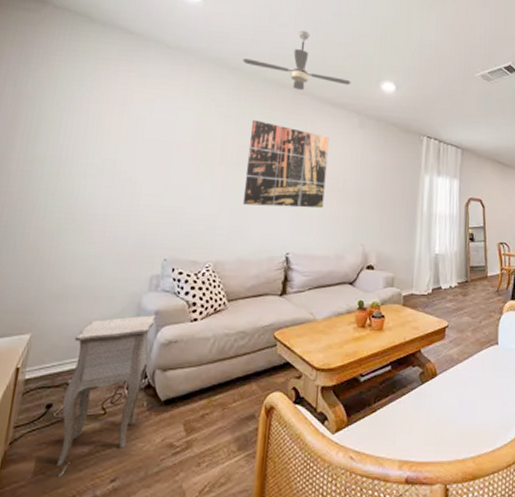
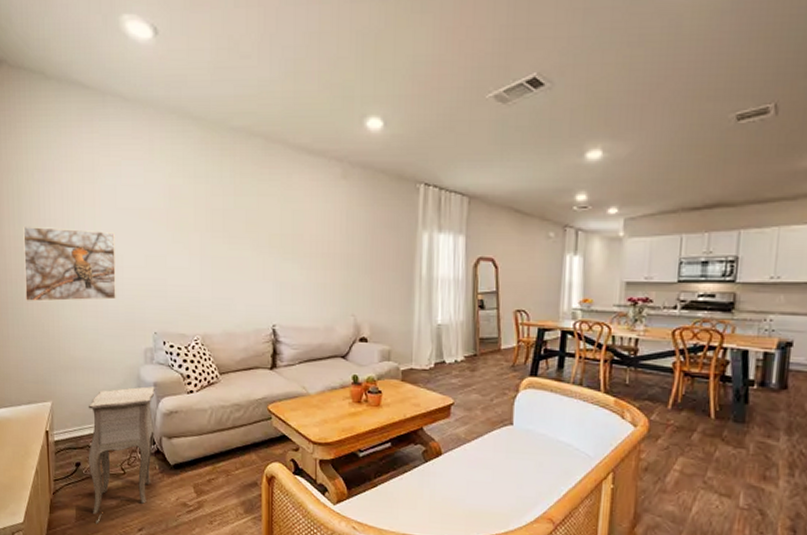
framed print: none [22,151,137,226] -> present [23,227,116,302]
ceiling fan: present [242,30,351,91] -> none [205,60,329,138]
wall art: present [242,120,329,209] -> none [222,178,309,276]

